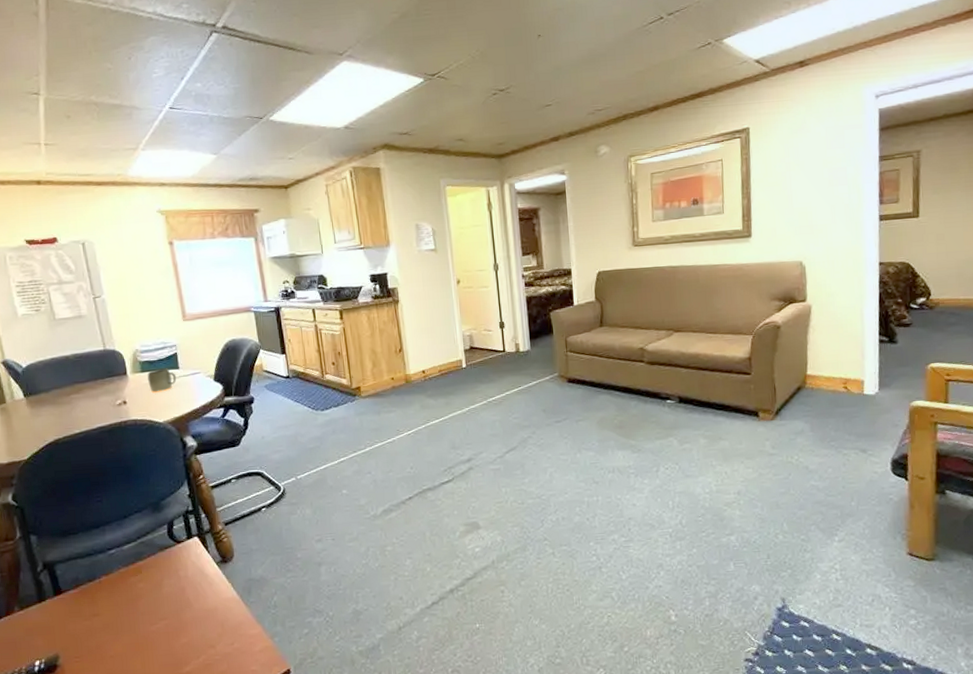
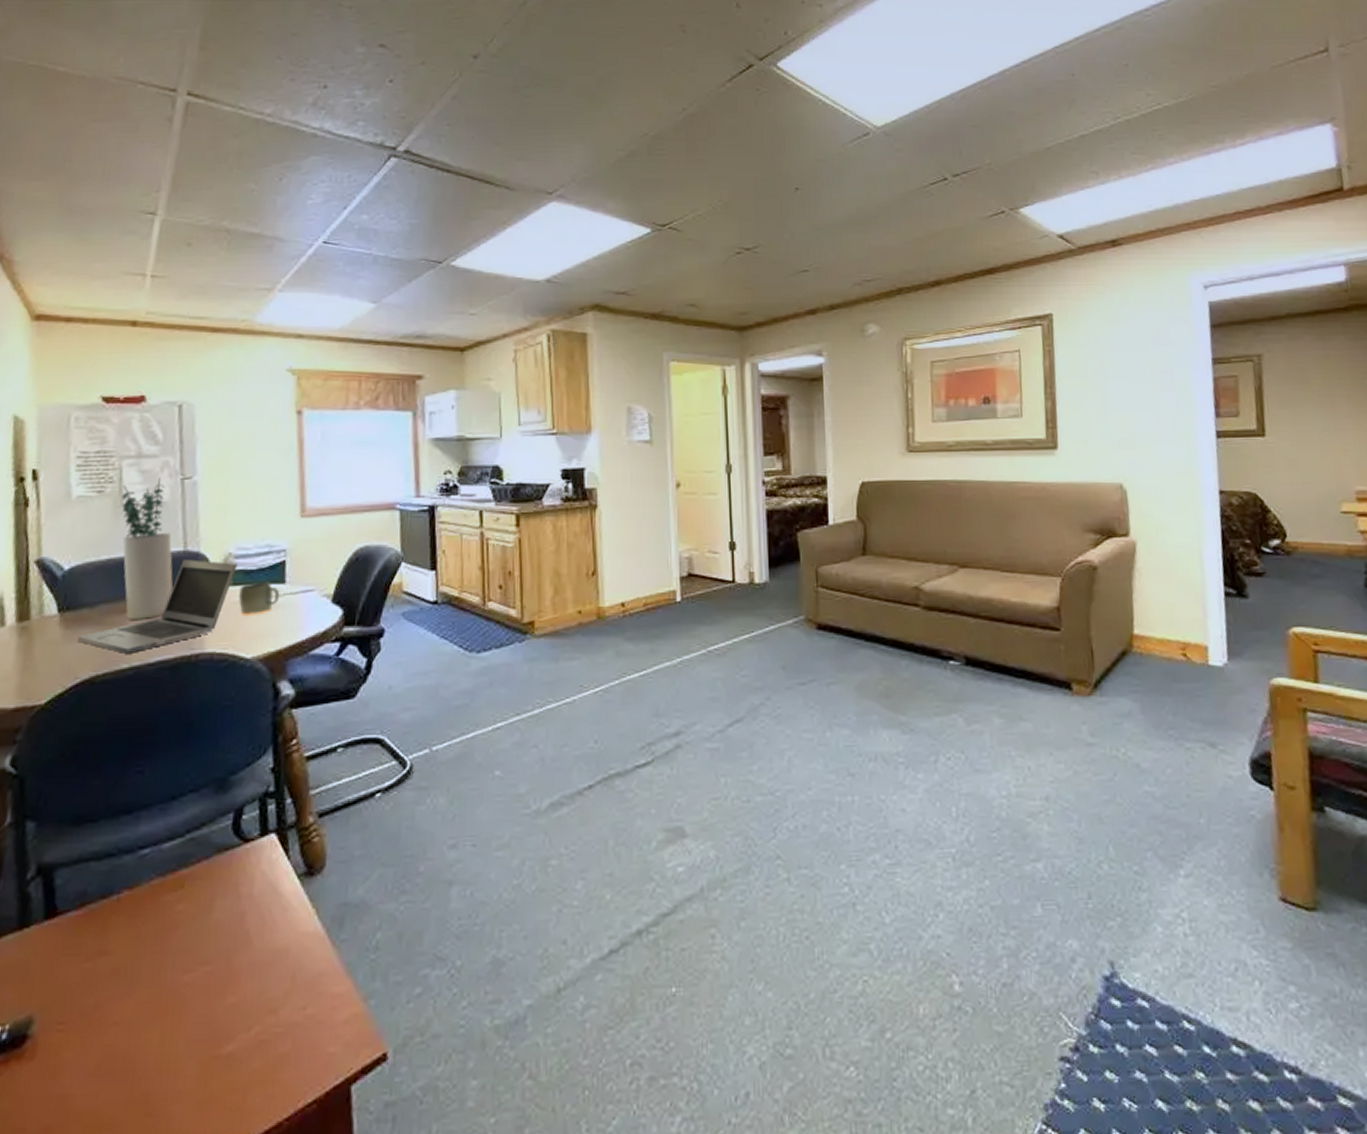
laptop: none [41,355,143,423] -> present [77,559,237,653]
vase: none [52,297,101,400] -> present [121,477,173,619]

